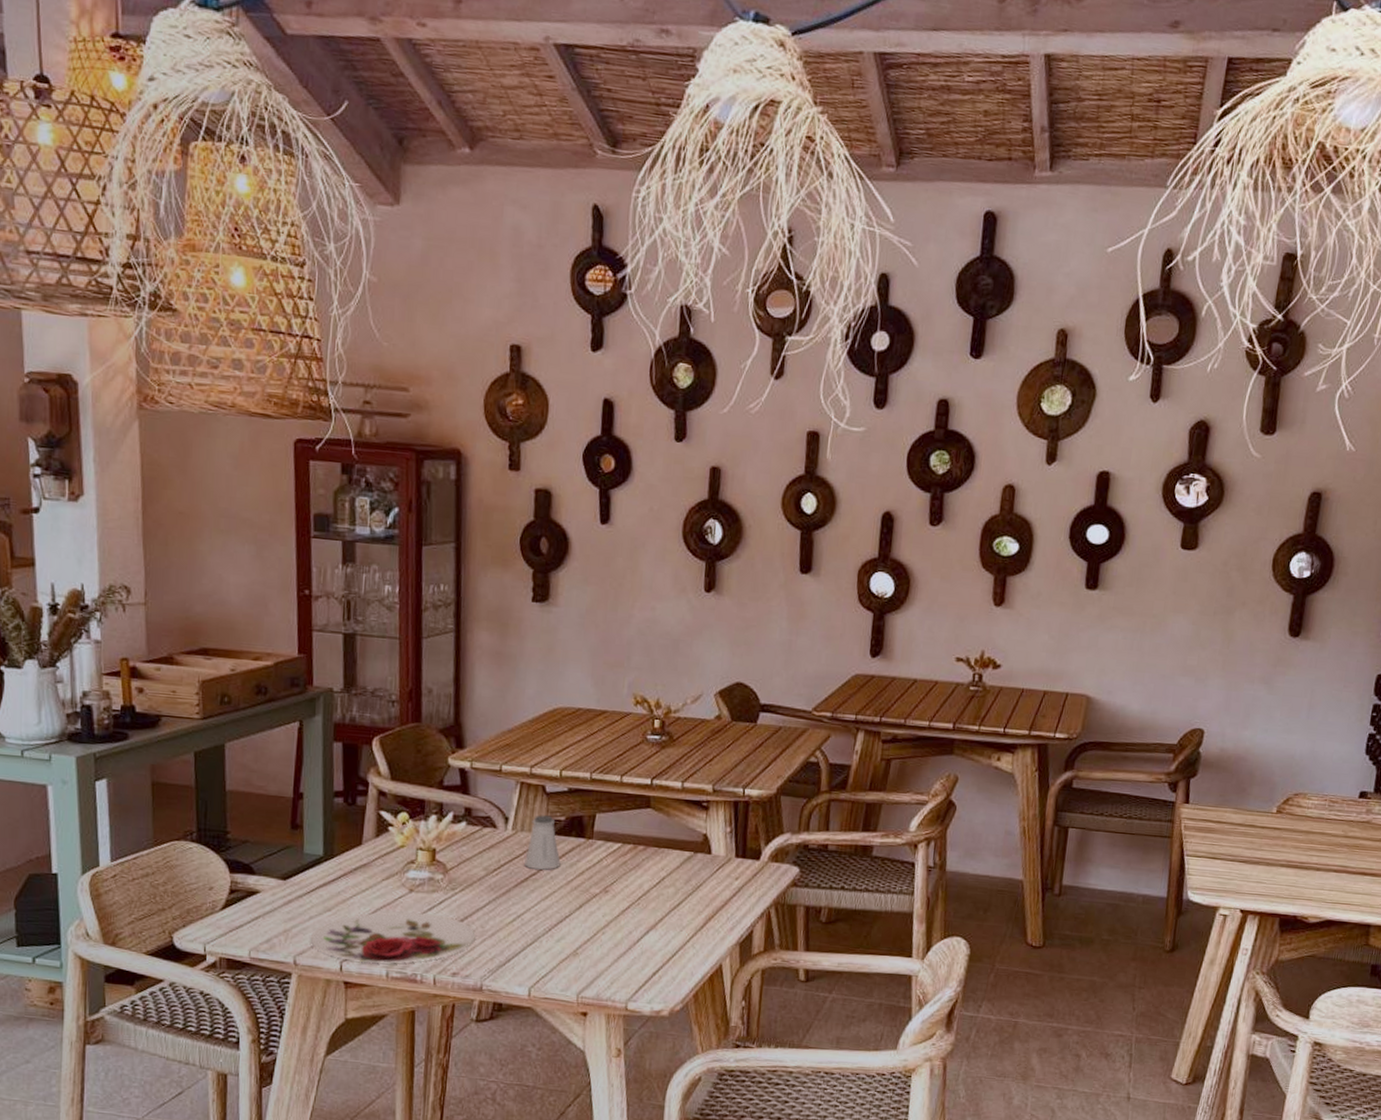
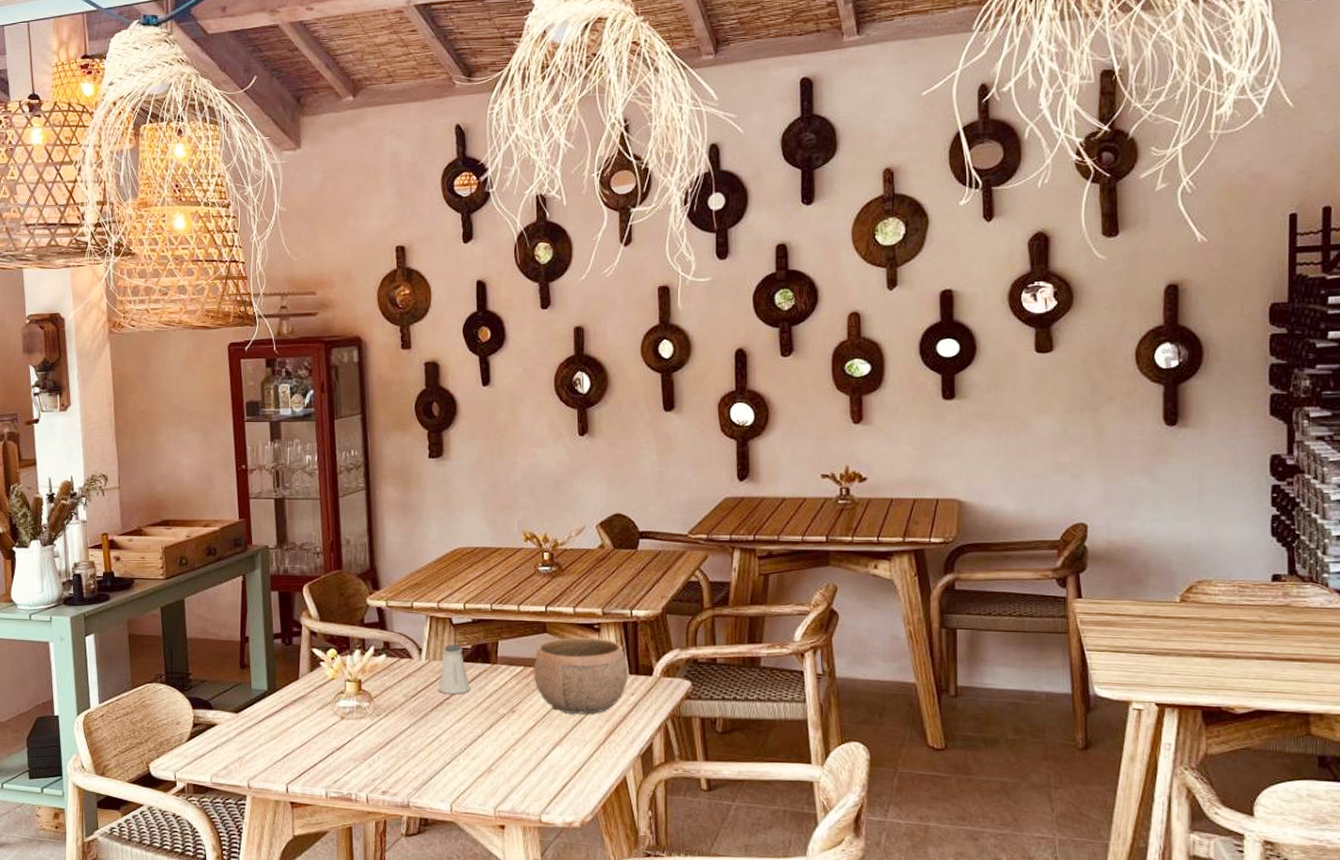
plate: present [310,911,476,964] -> none [260,737,400,785]
bowl: none [631,814,735,898] -> present [533,636,629,715]

